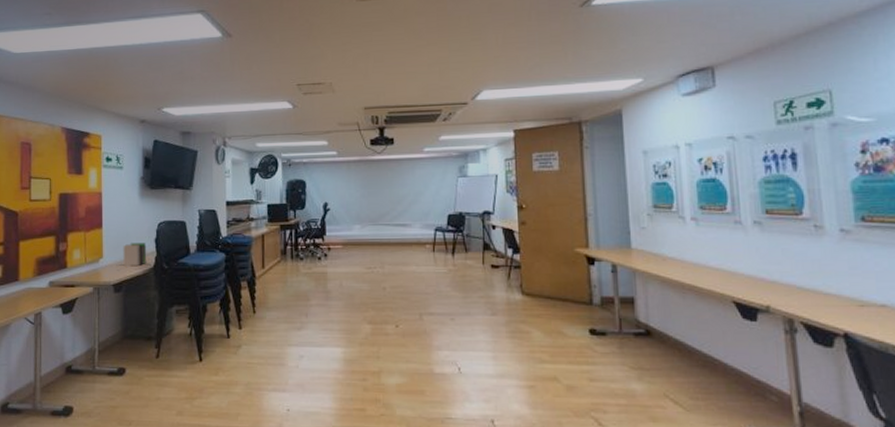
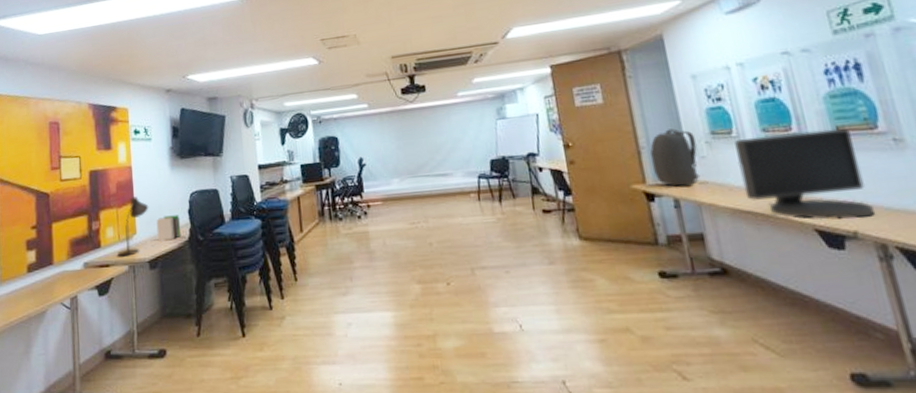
desk lamp: none [83,222,117,279] -> present [117,196,149,257]
backpack: none [596,199,645,253] -> present [650,128,709,187]
monitor: none [673,211,788,295] -> present [734,128,876,220]

